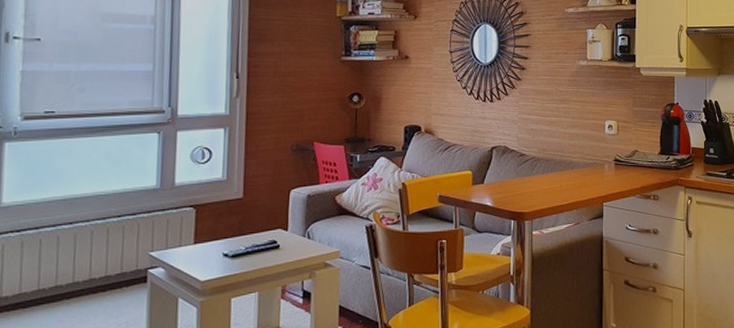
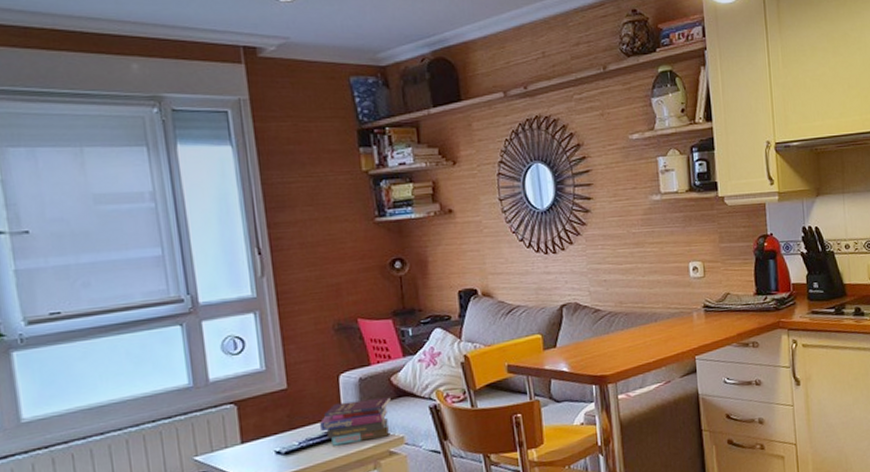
books: none [267,214,333,254] -> present [320,397,391,446]

